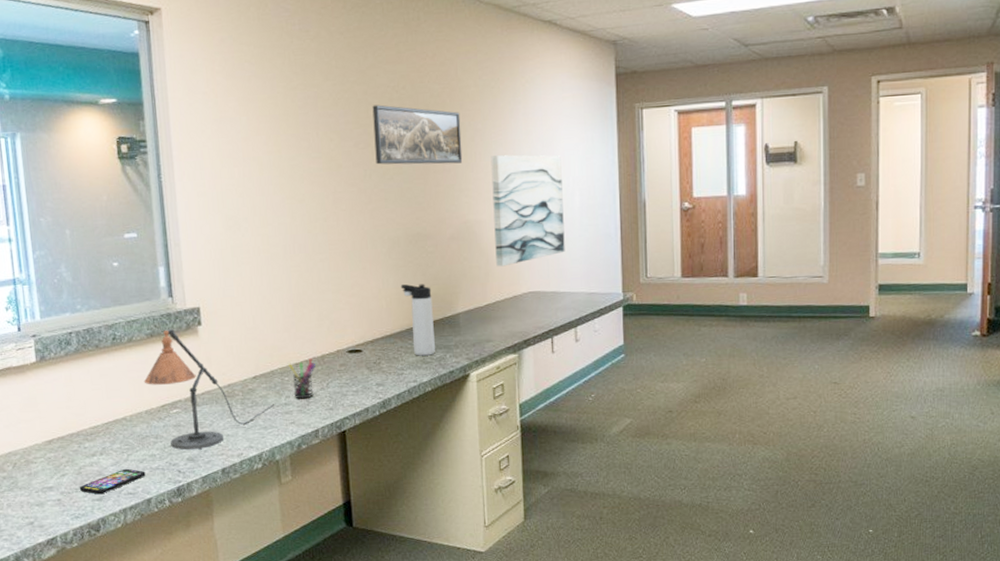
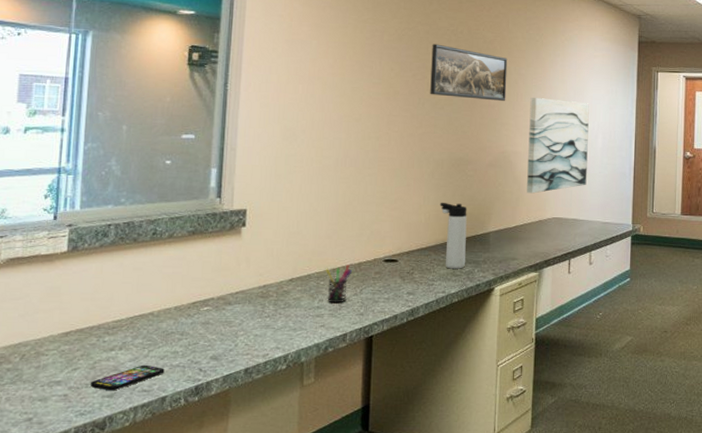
desk lamp: present [144,329,275,451] -> none [178,228,308,349]

